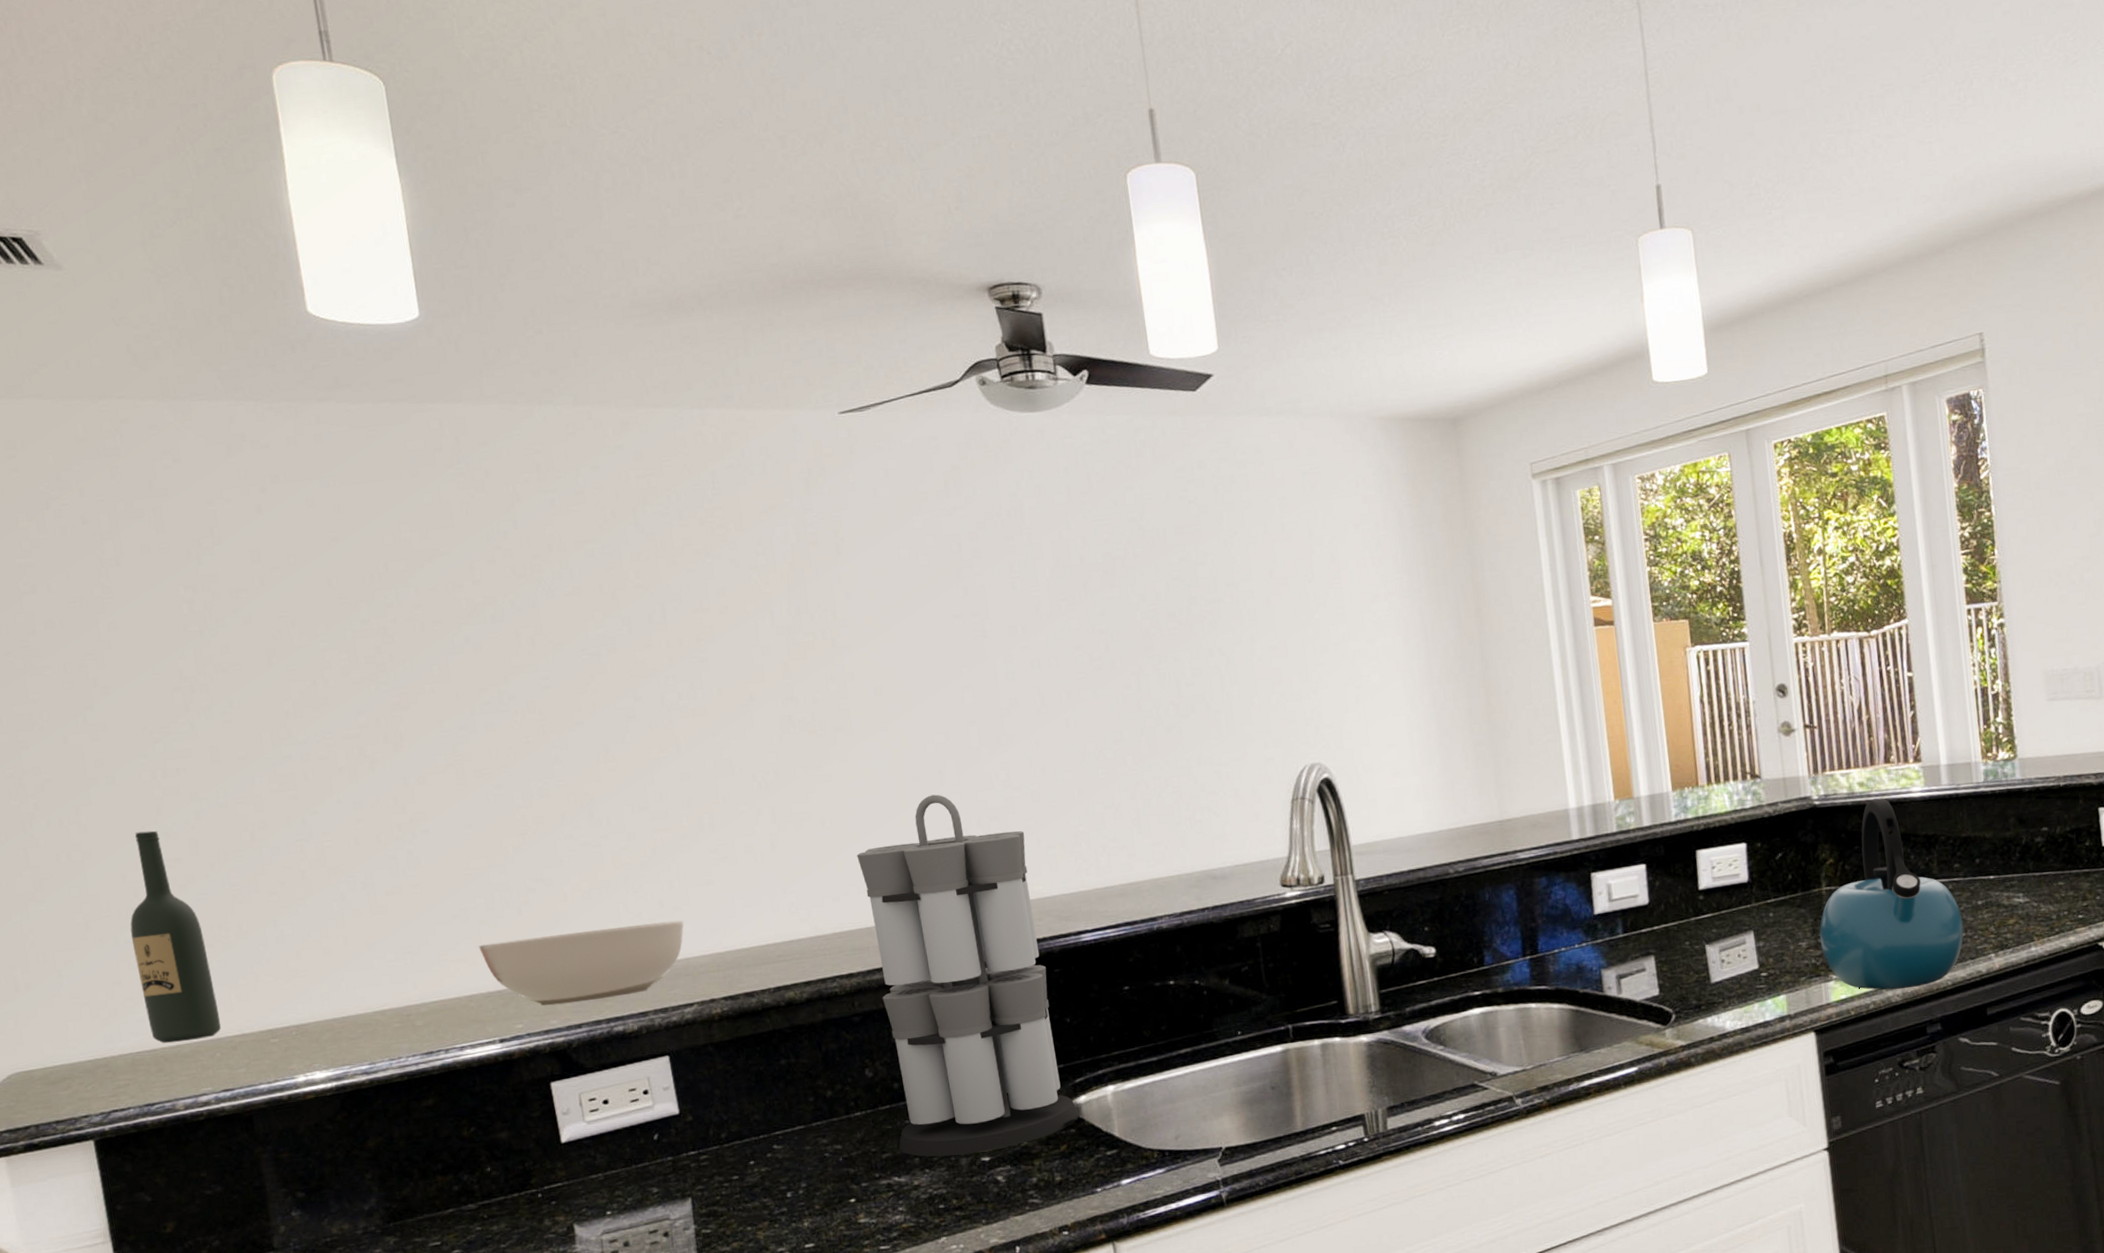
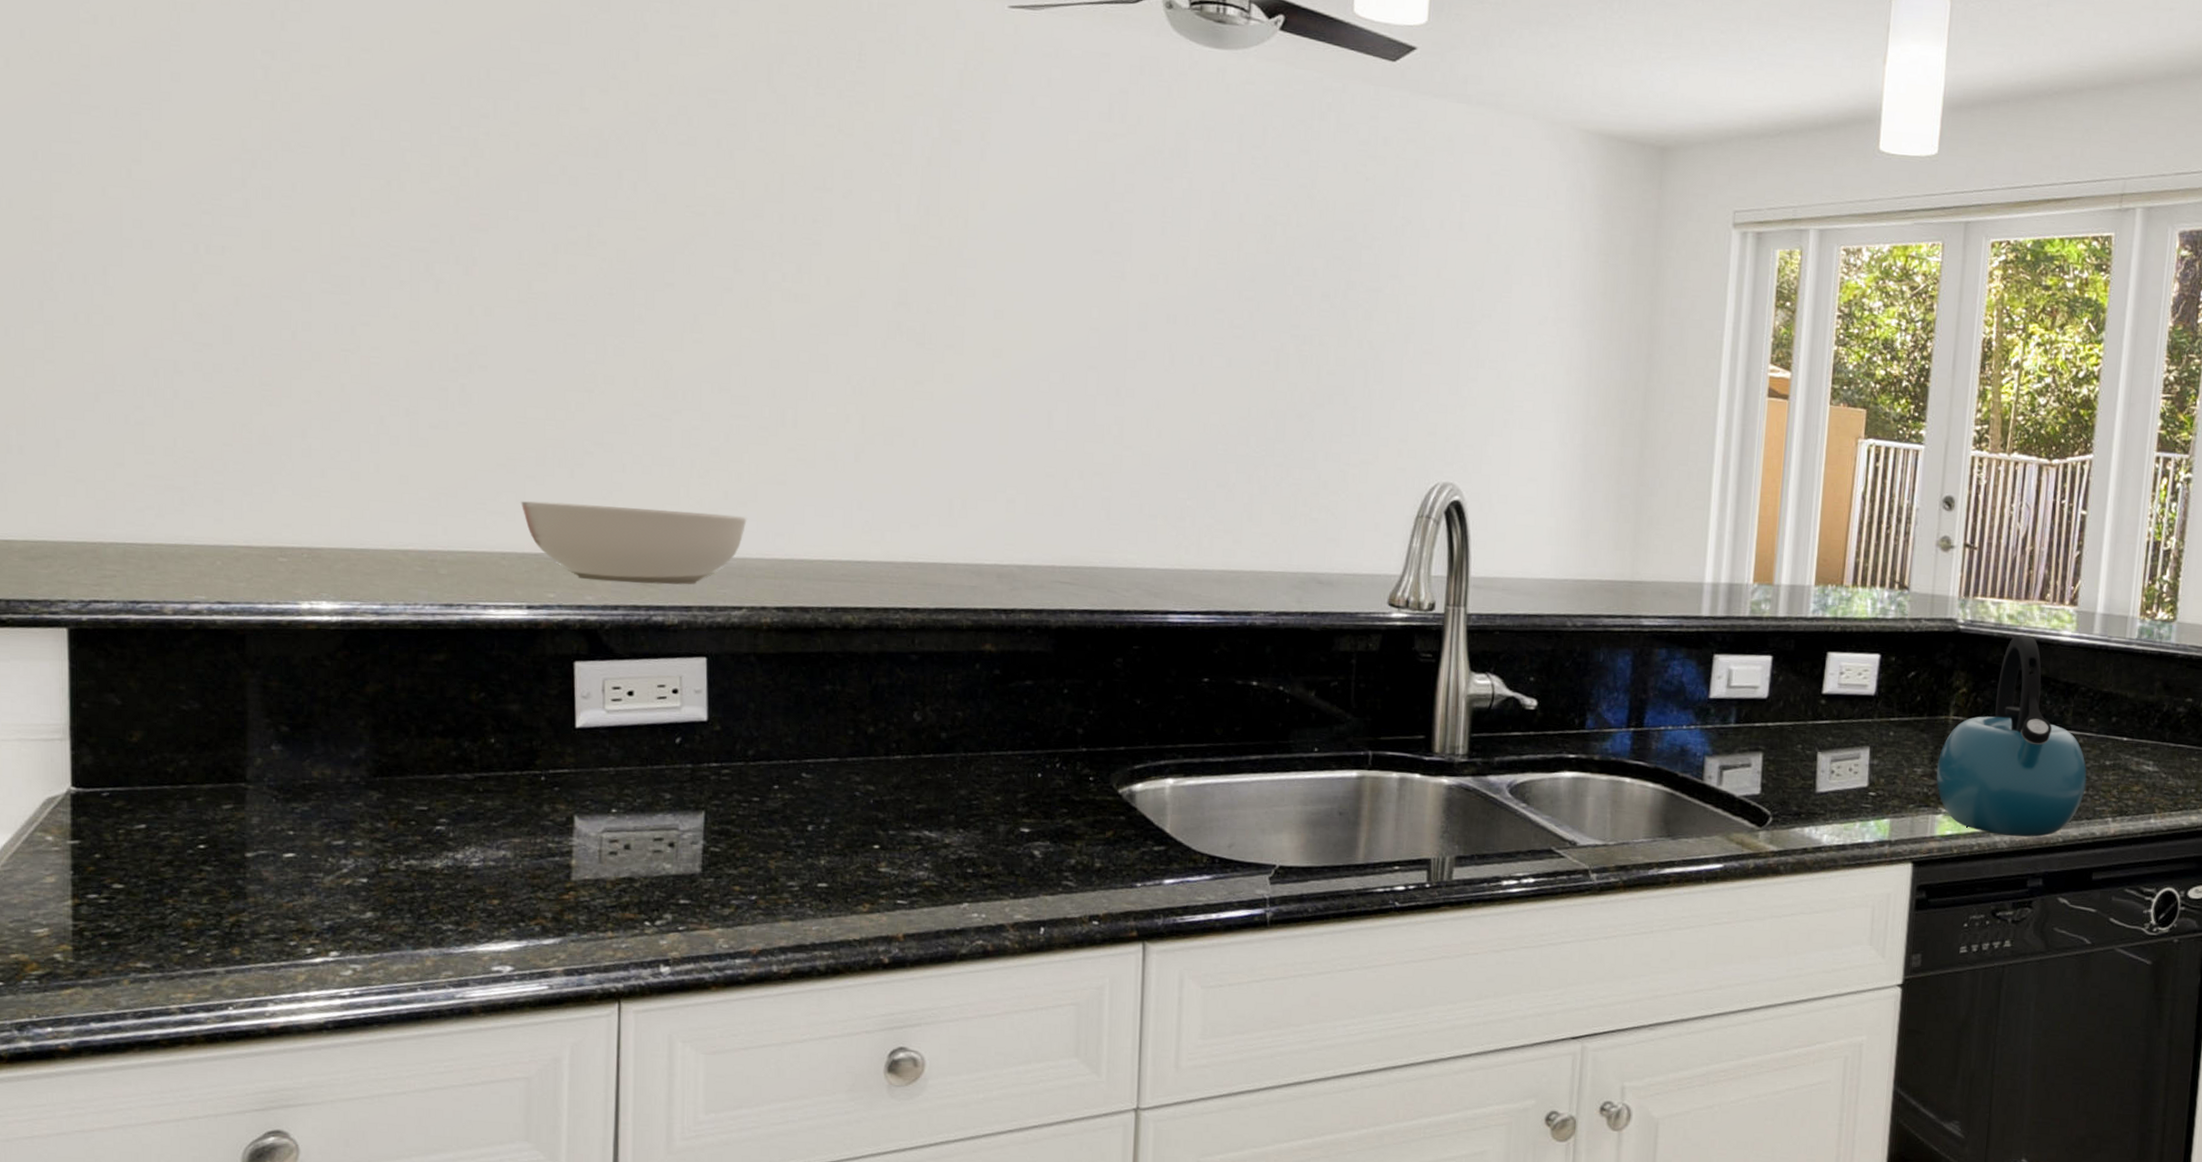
wine bottle: present [130,830,222,1044] -> none [143,306,227,543]
spice rack: present [857,794,1080,1157] -> none [935,436,1133,823]

